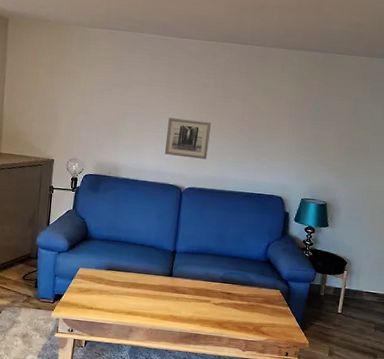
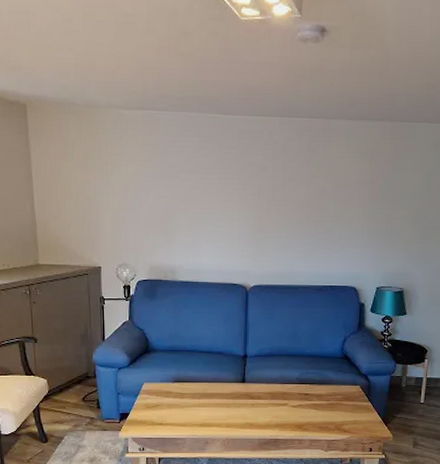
wall art: present [164,118,211,160] -> none [224,209,273,253]

